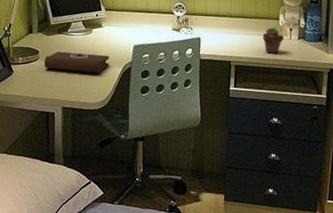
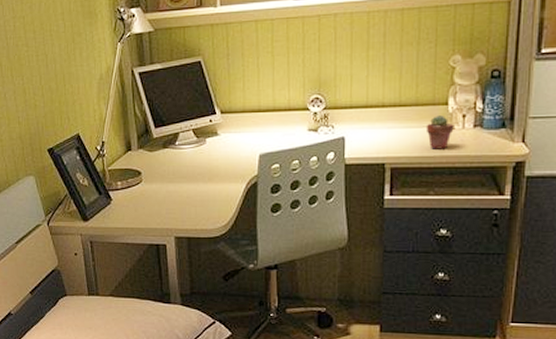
book: present [44,51,110,74] -> none [149,169,230,193]

